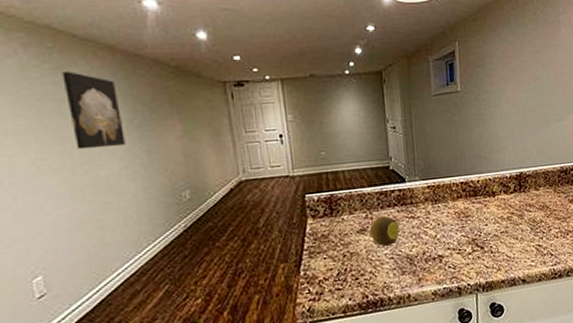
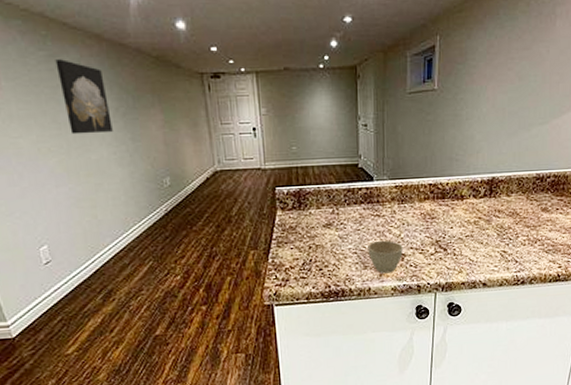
fruit: present [369,215,400,247] -> none [335,212,364,241]
cup: none [404,242,441,278] -> present [367,240,403,274]

